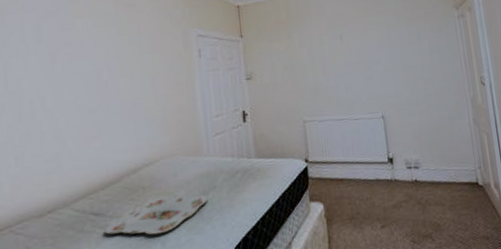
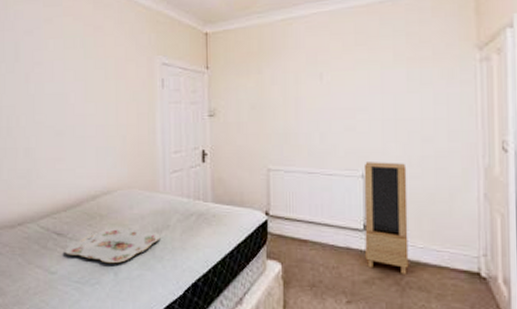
storage cabinet: none [382,102,426,194] -> present [363,162,409,274]

